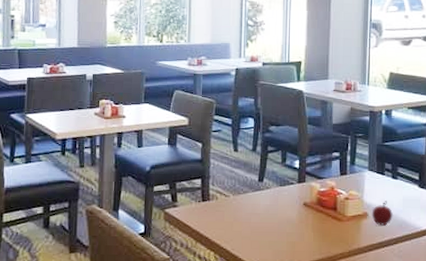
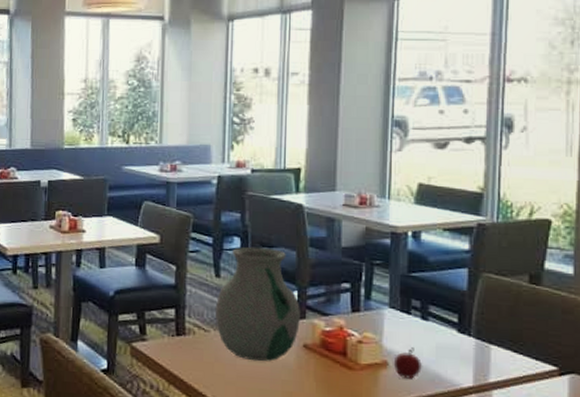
vase: none [233,125,301,219] -> present [215,246,300,362]

